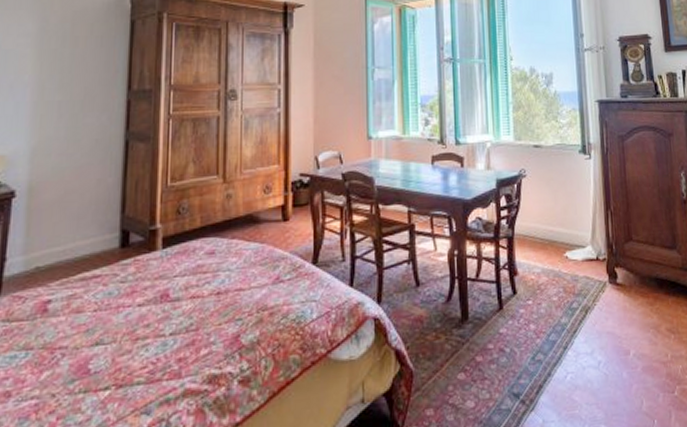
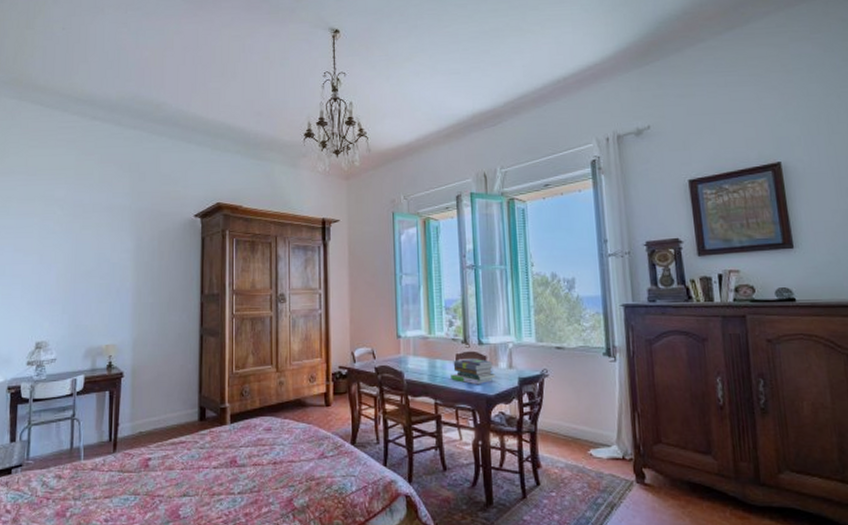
books: none [426,159,474,189] -> present [451,357,496,385]

